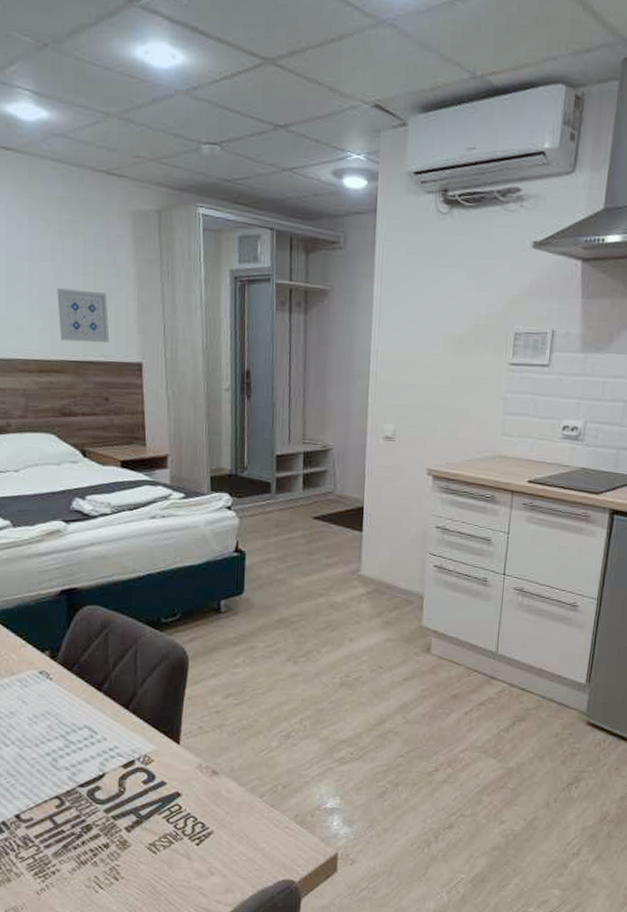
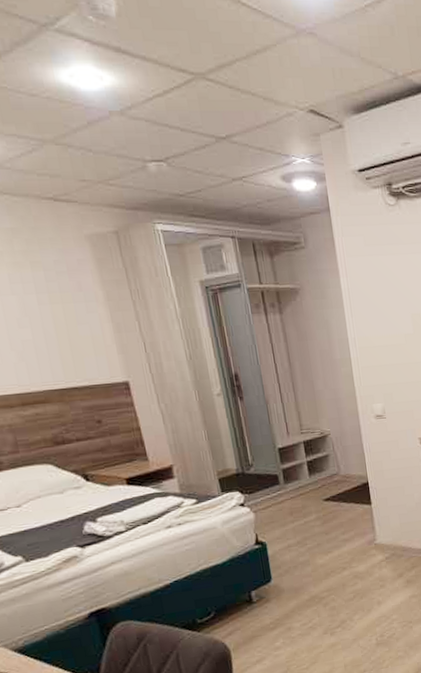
wall art: present [57,288,110,343] -> none [24,318,91,372]

